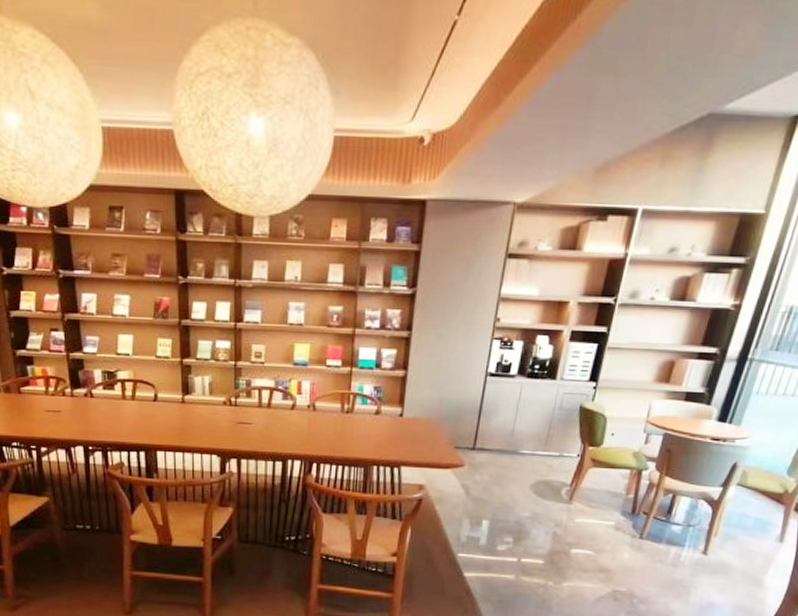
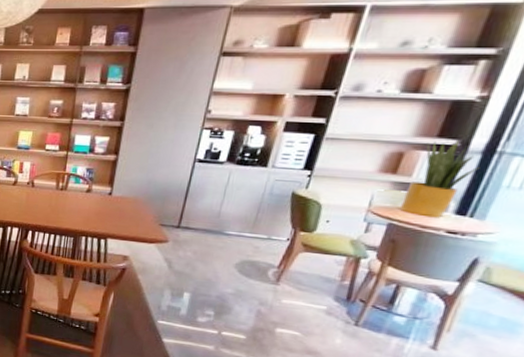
planter: none [672,349,736,426] -> present [399,141,480,218]

